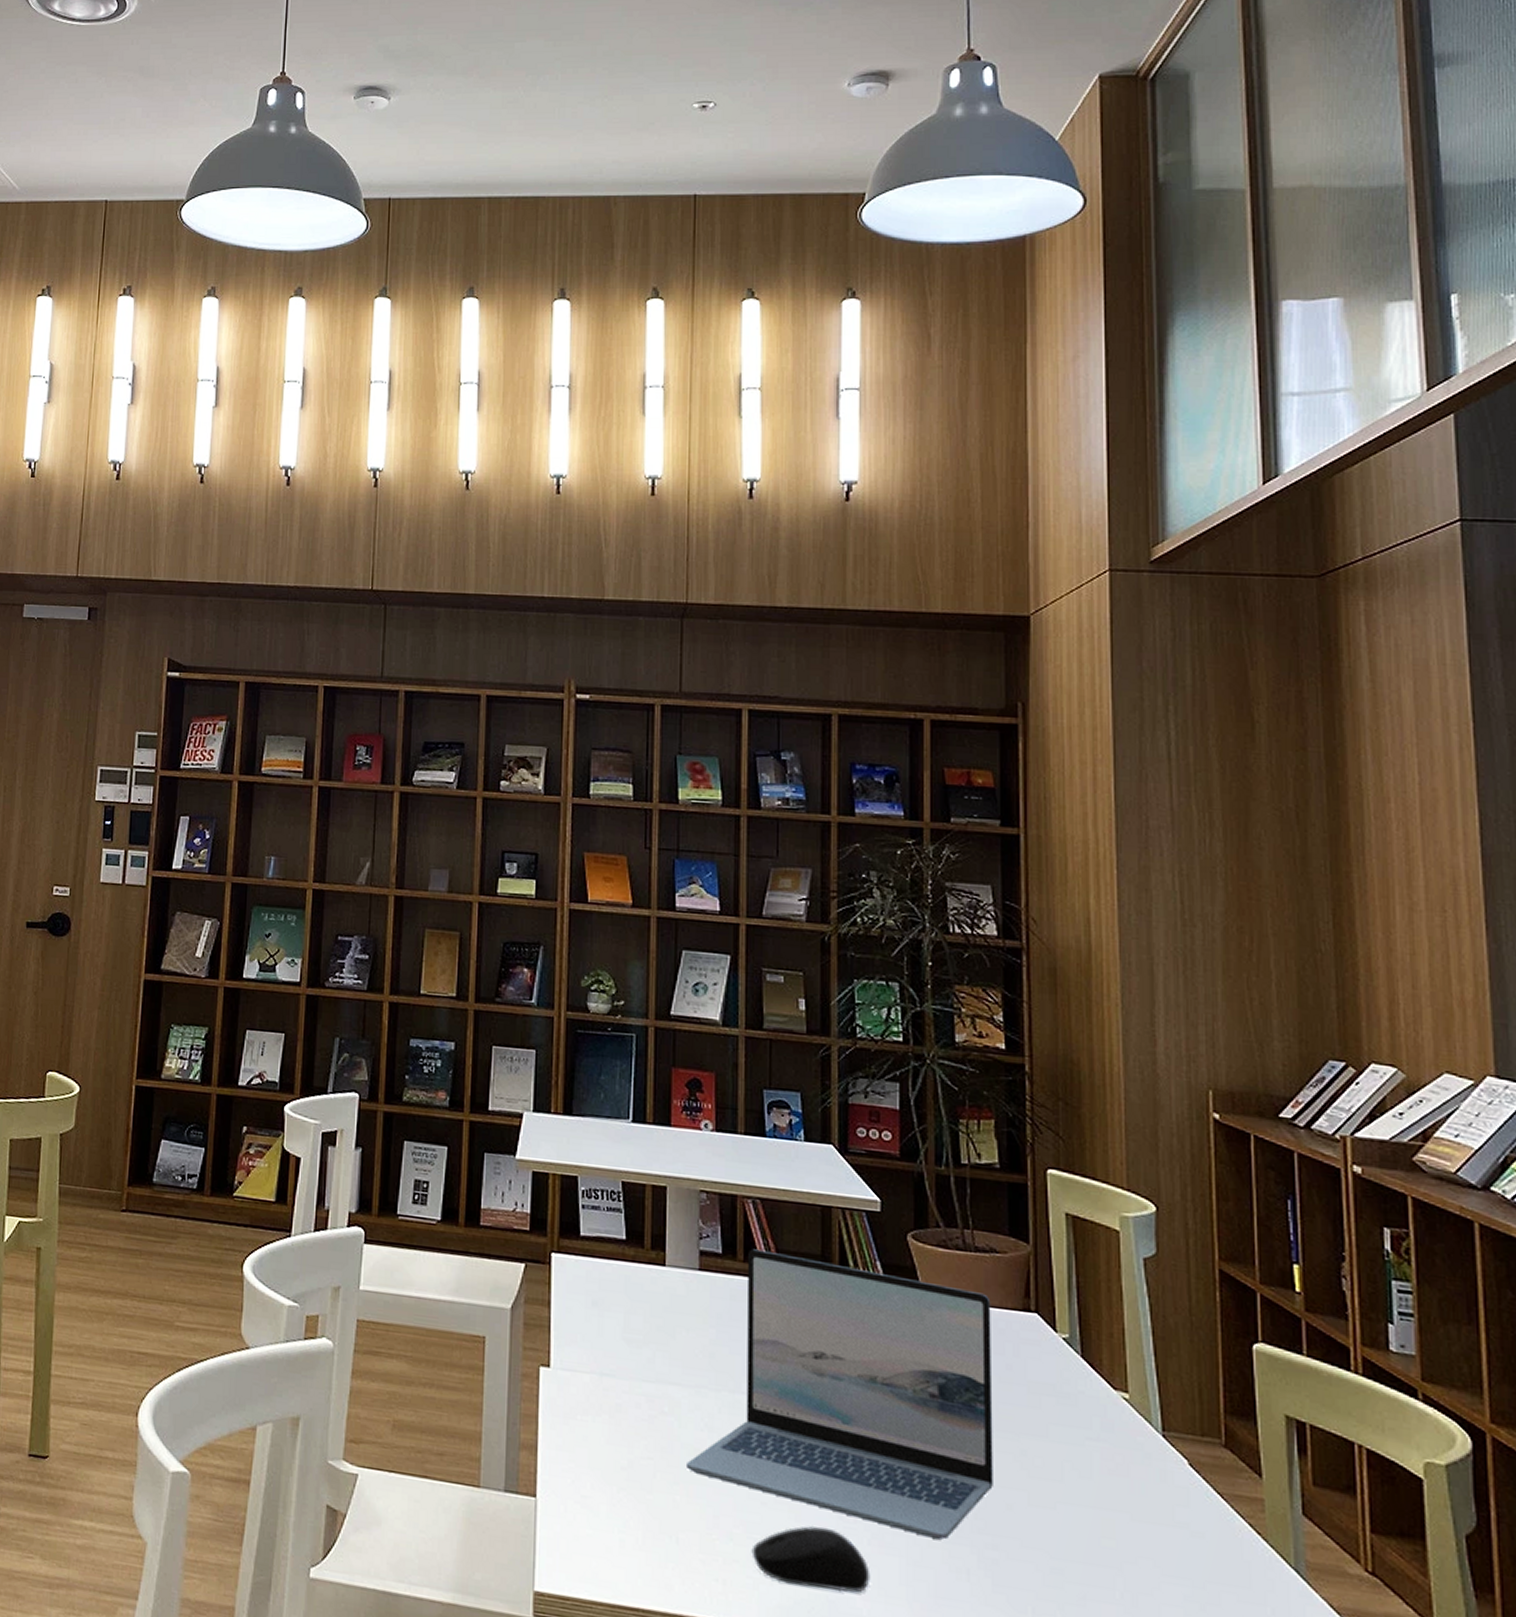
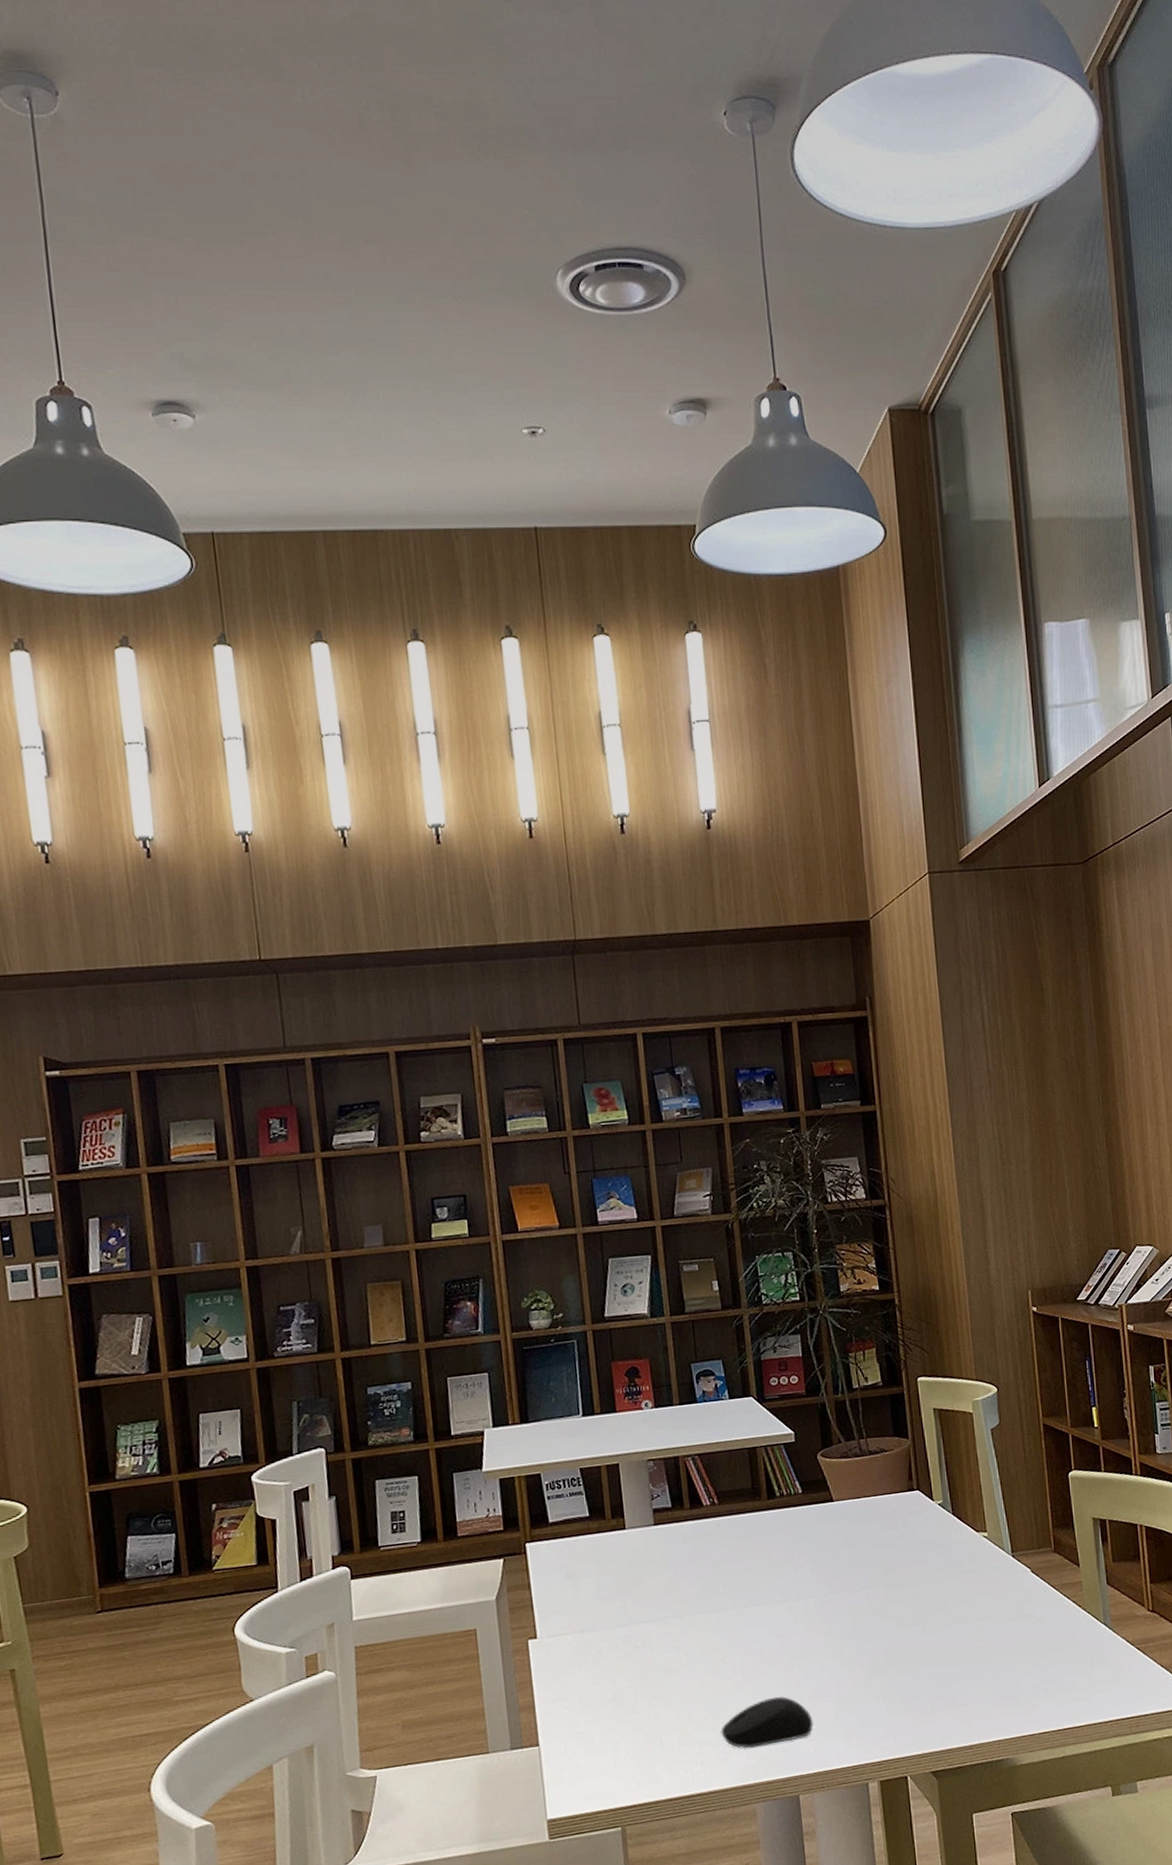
laptop: present [687,1249,993,1540] -> none [662,1485,897,1687]

